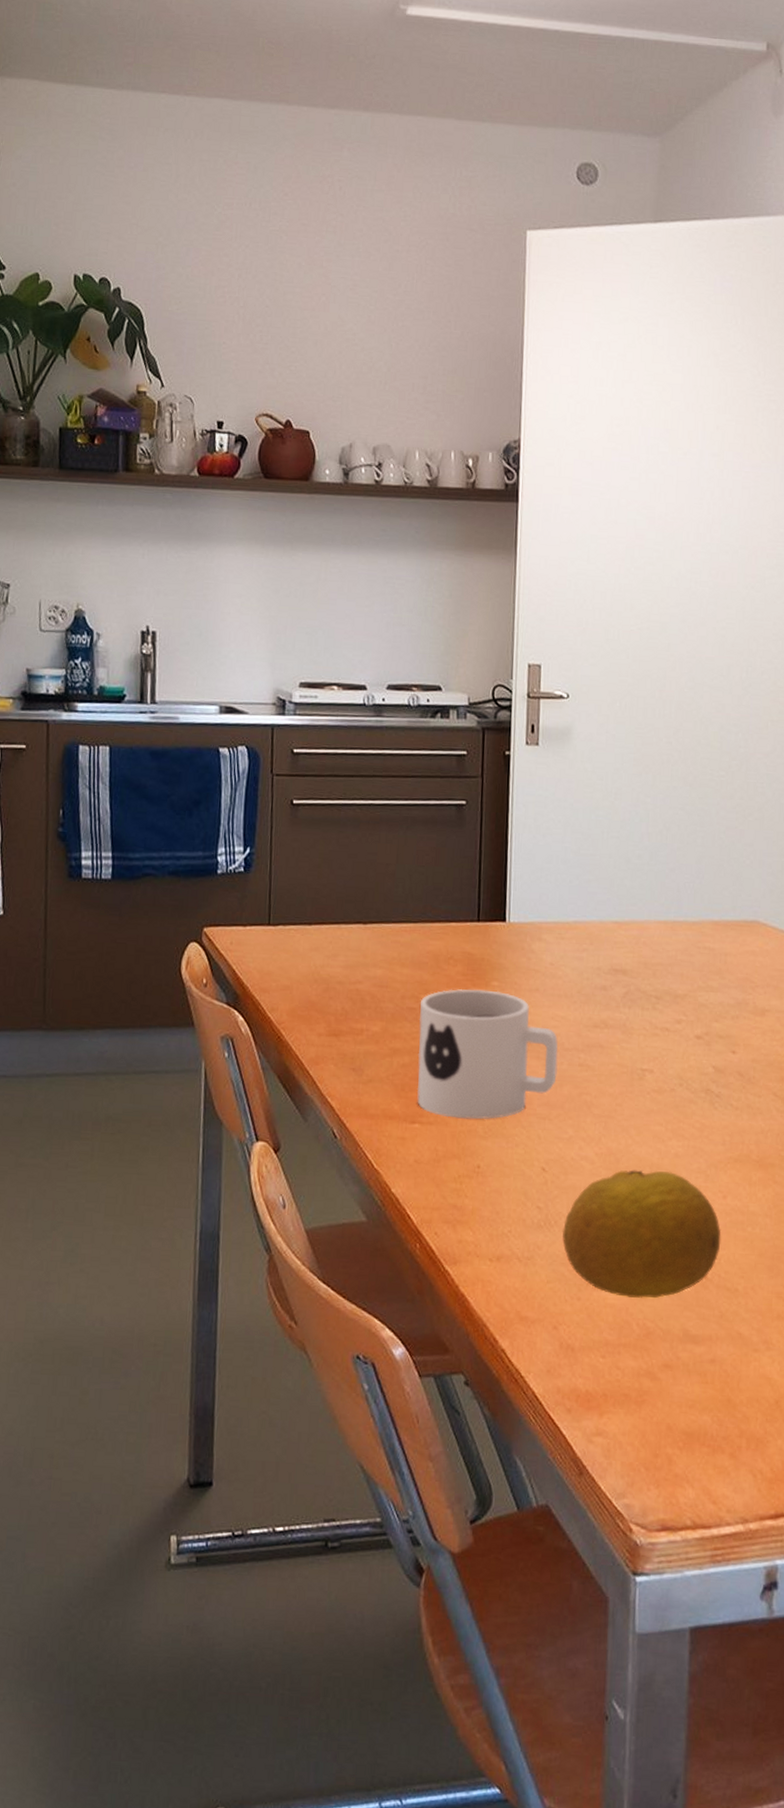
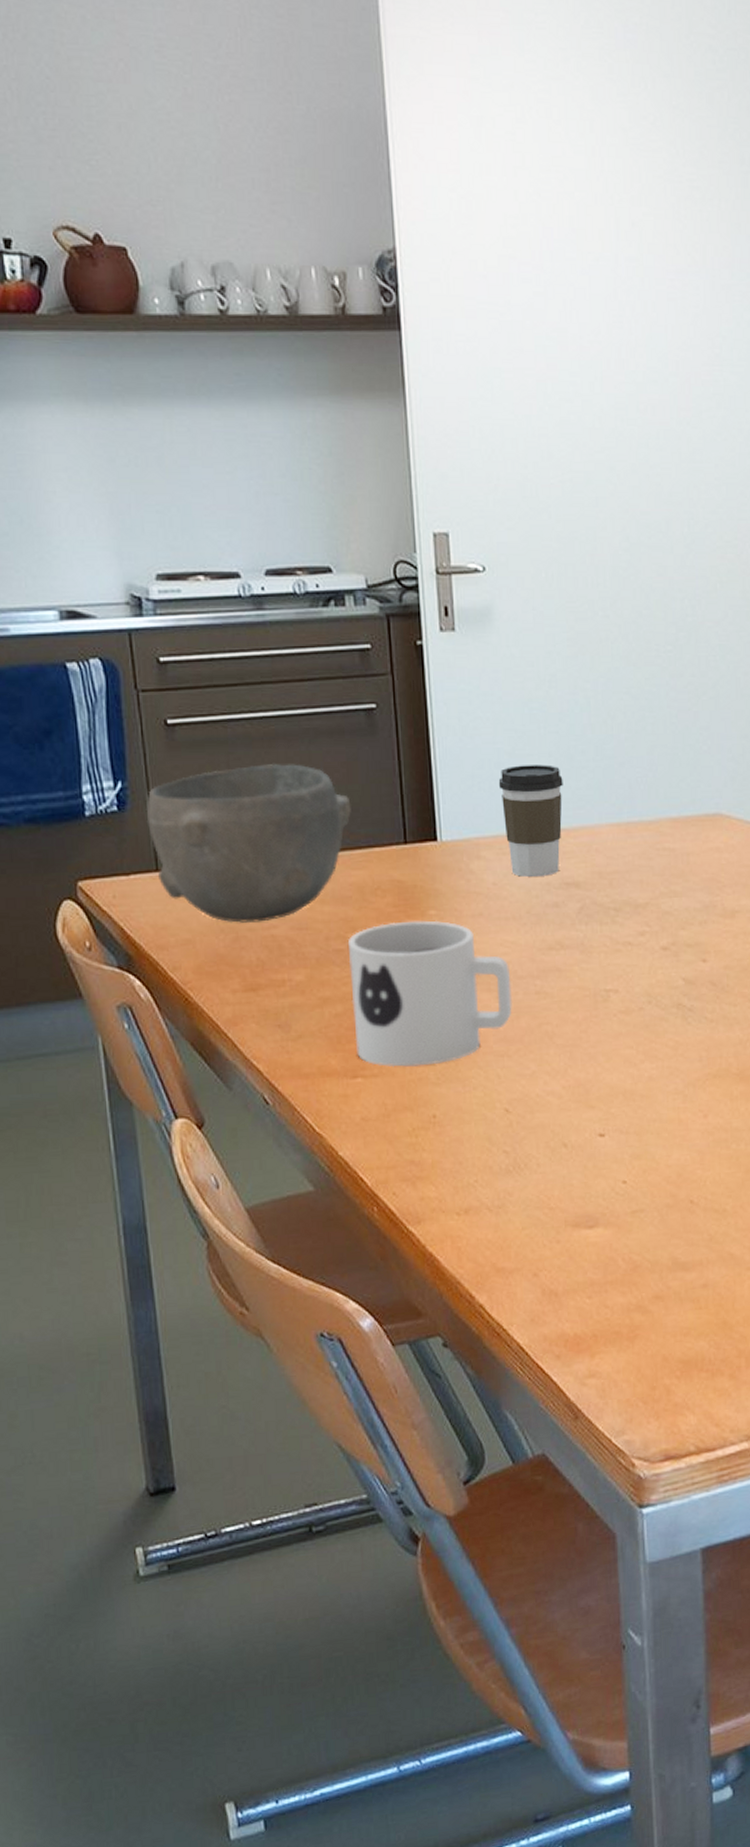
bowl: none [266,843,437,977] -> present [146,763,352,923]
fruit: present [562,1170,722,1299] -> none [533,1095,705,1233]
coffee cup: none [563,863,620,962] -> present [498,765,563,877]

